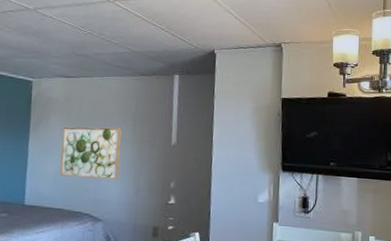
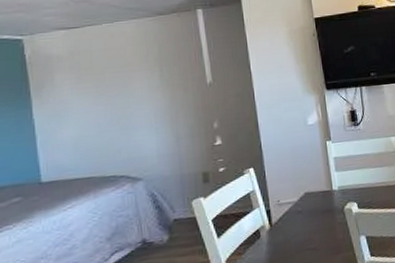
wall art: present [60,126,122,180] -> none [73,75,153,141]

